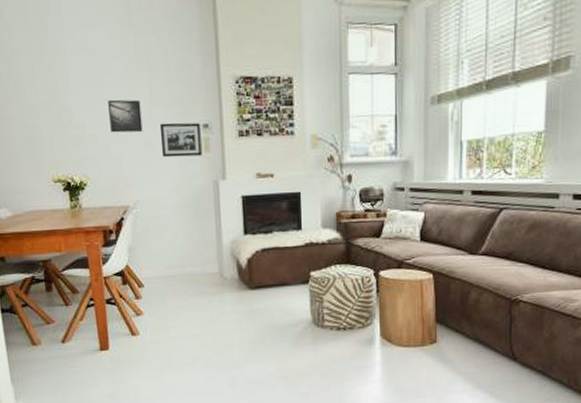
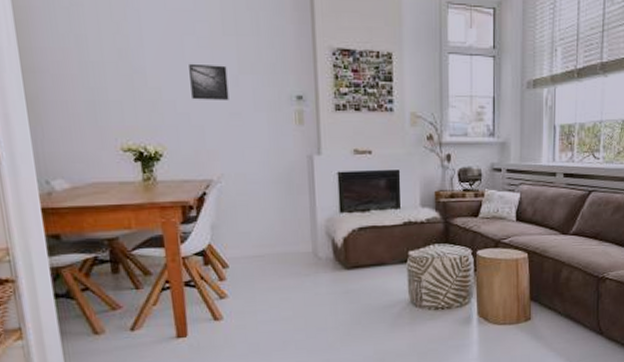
picture frame: present [159,122,202,158] -> none [248,92,295,129]

